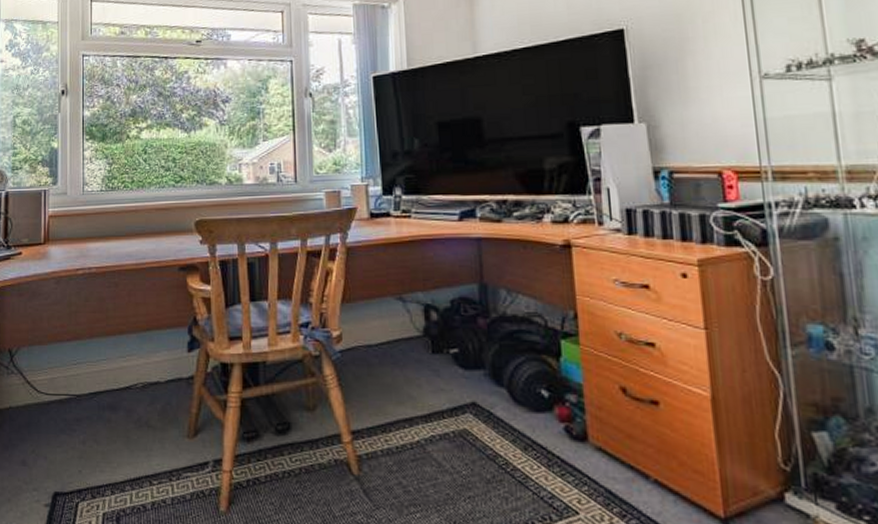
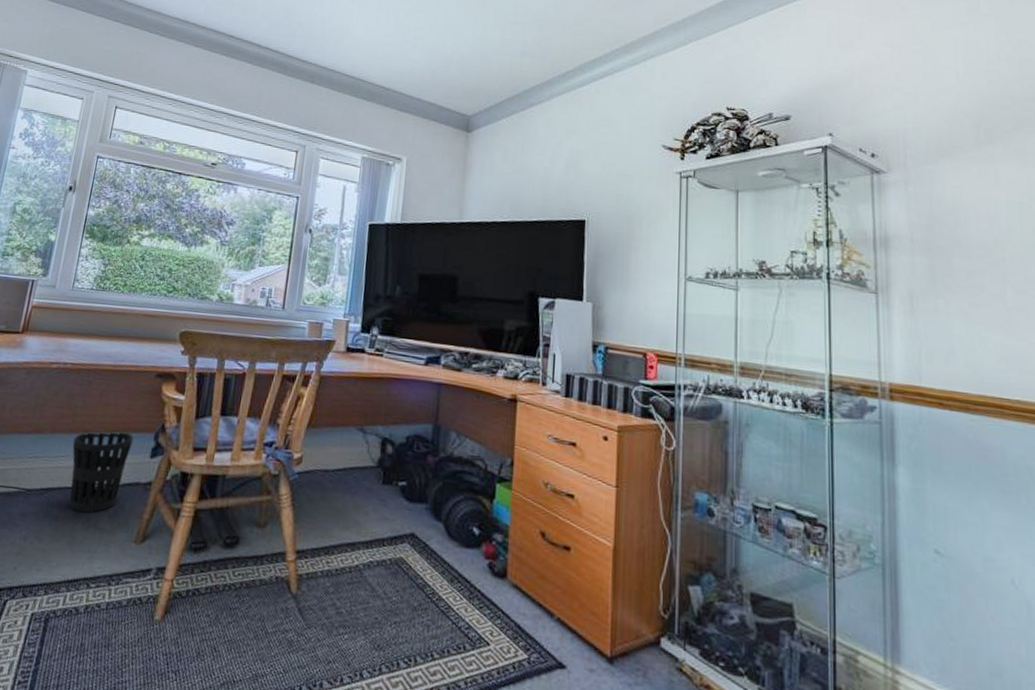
wastebasket: none [111,329,168,413] -> present [69,430,134,513]

